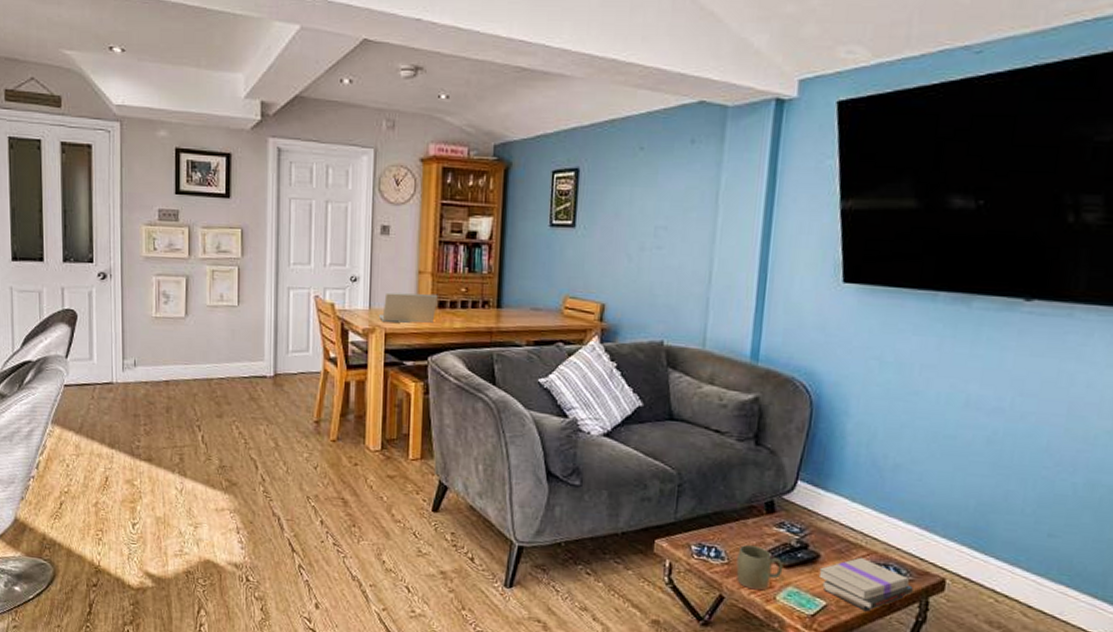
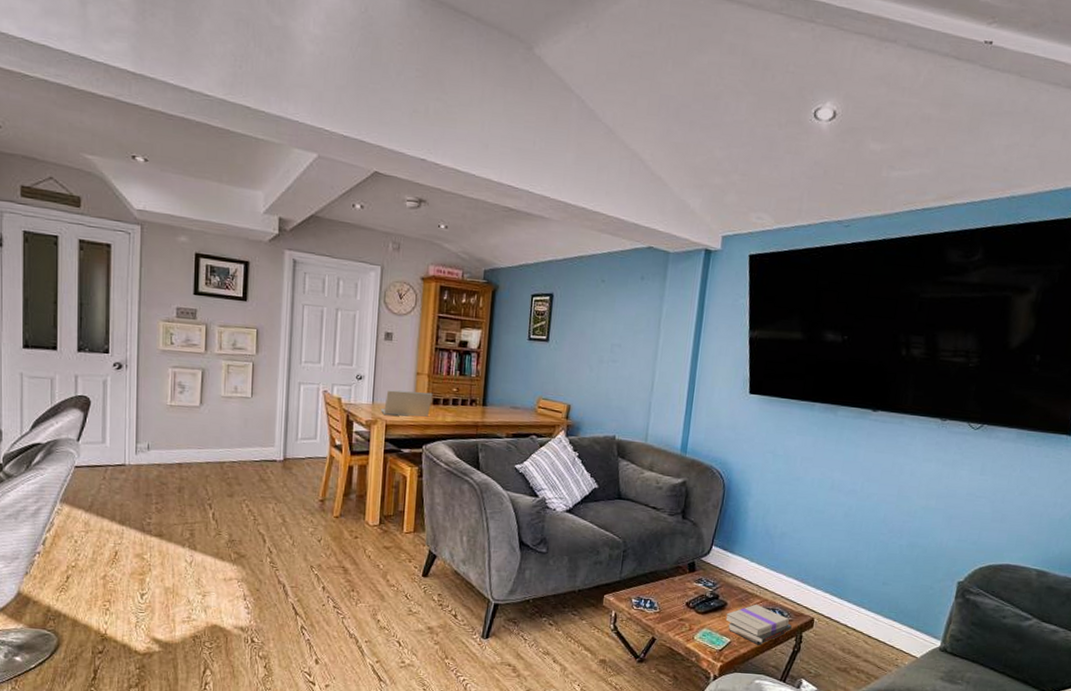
mug: present [736,545,784,591] -> none [665,597,700,633]

